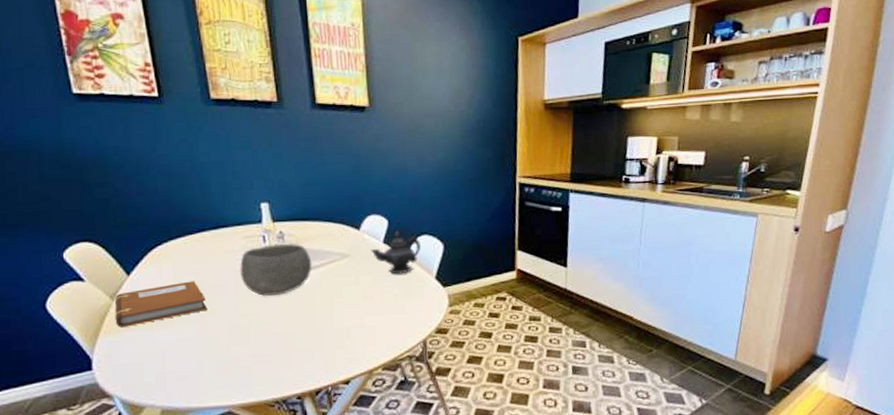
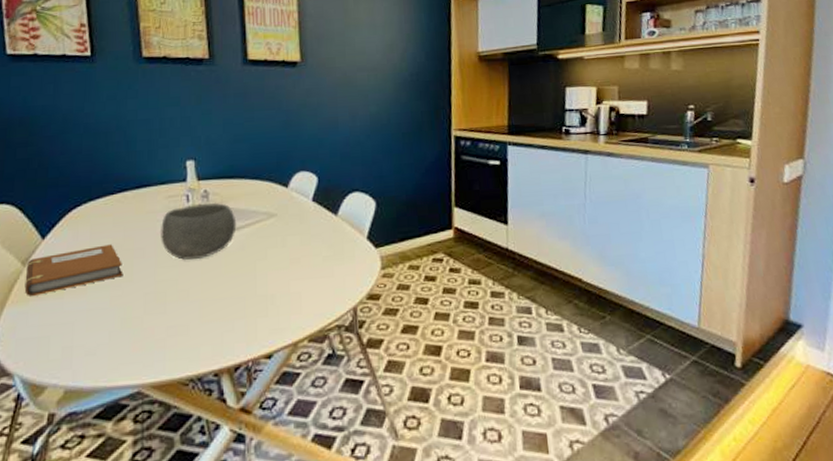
teapot: present [371,230,421,275] -> none [299,187,352,235]

